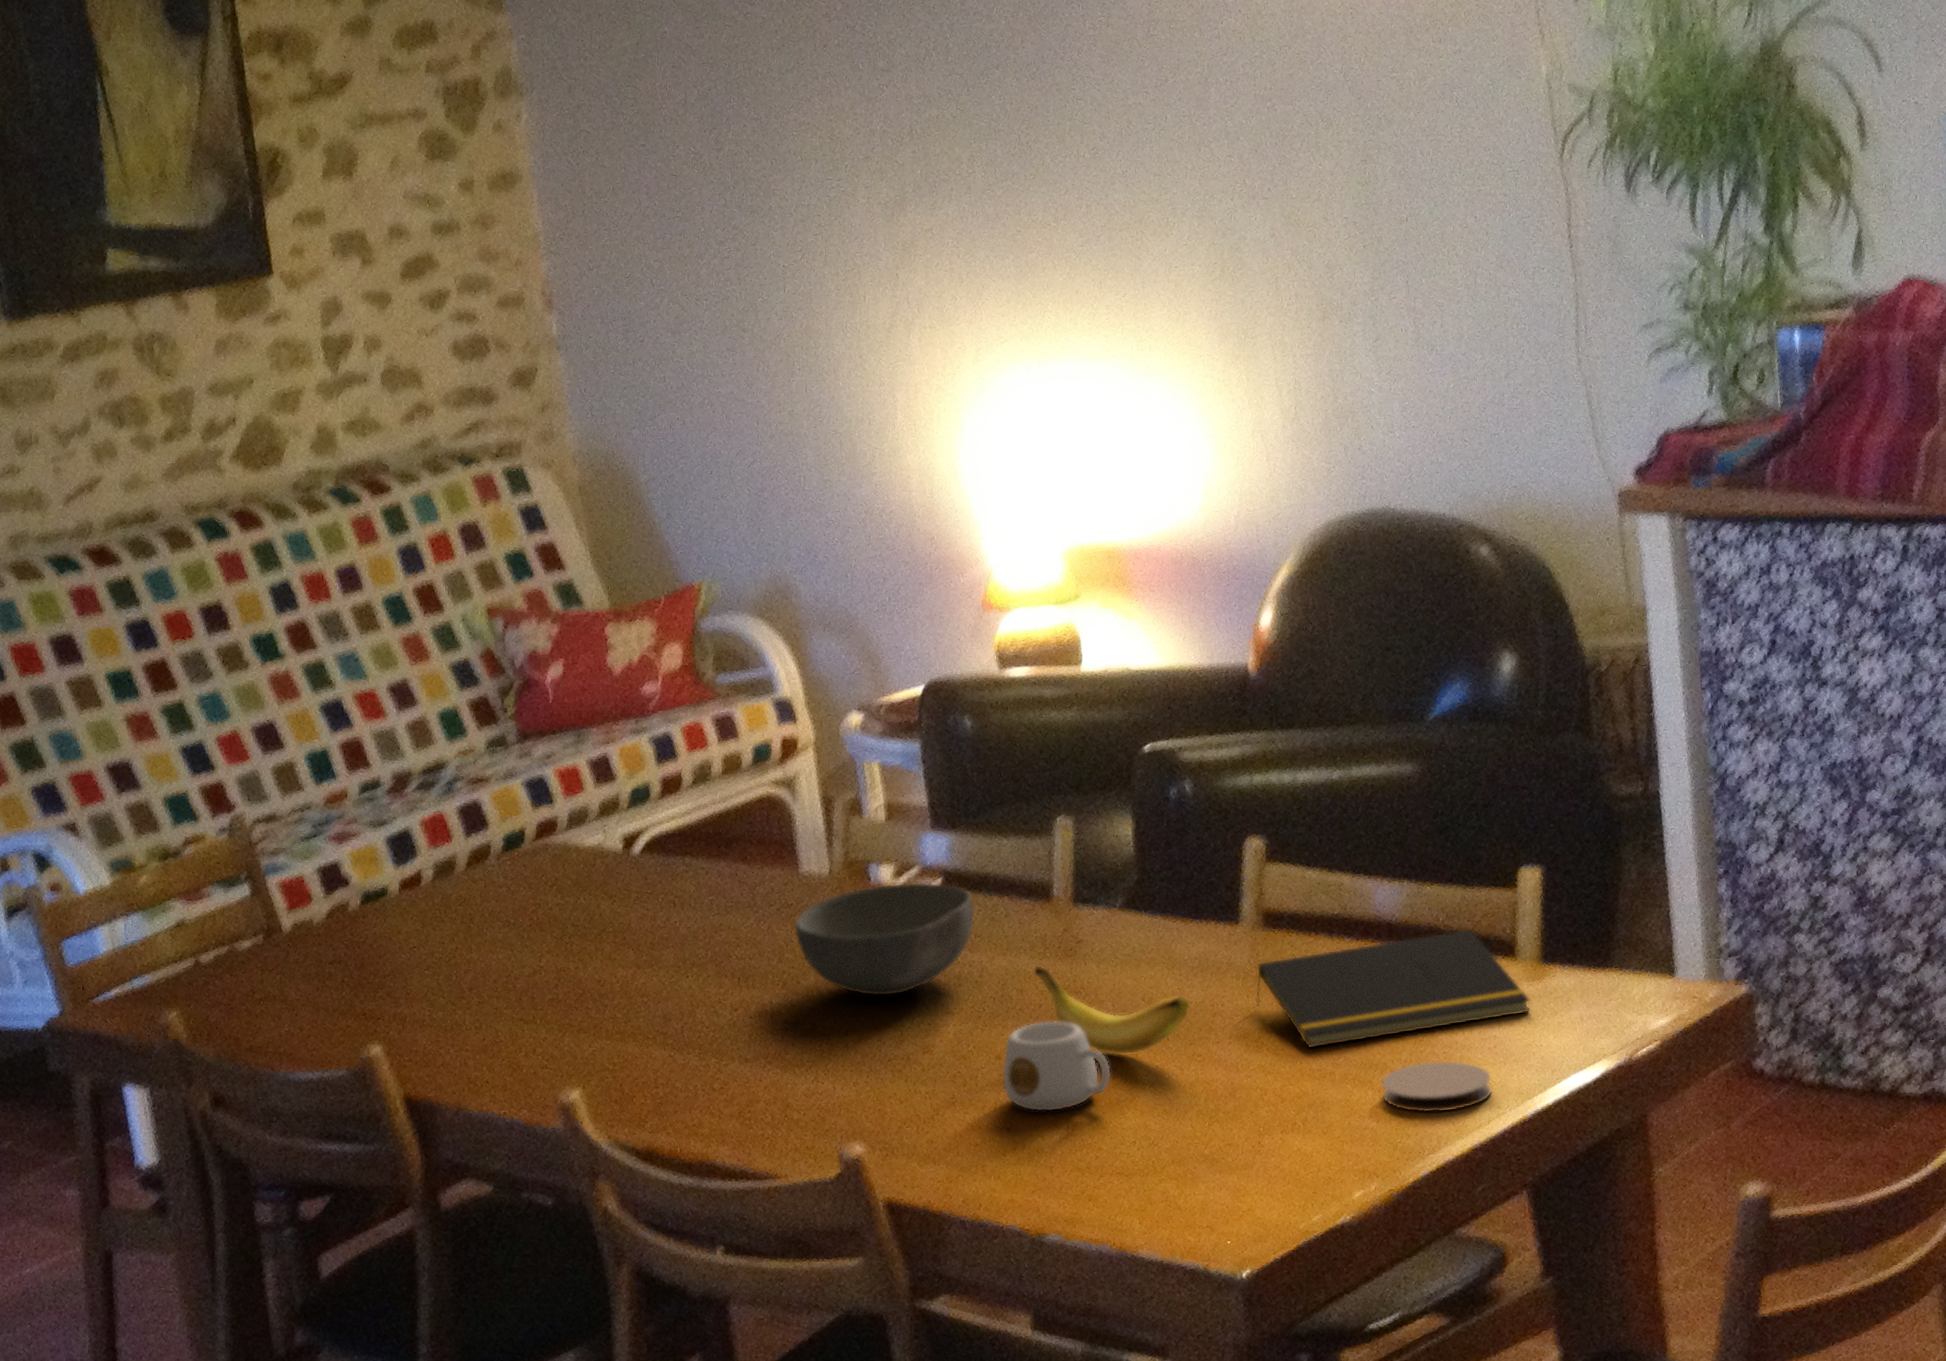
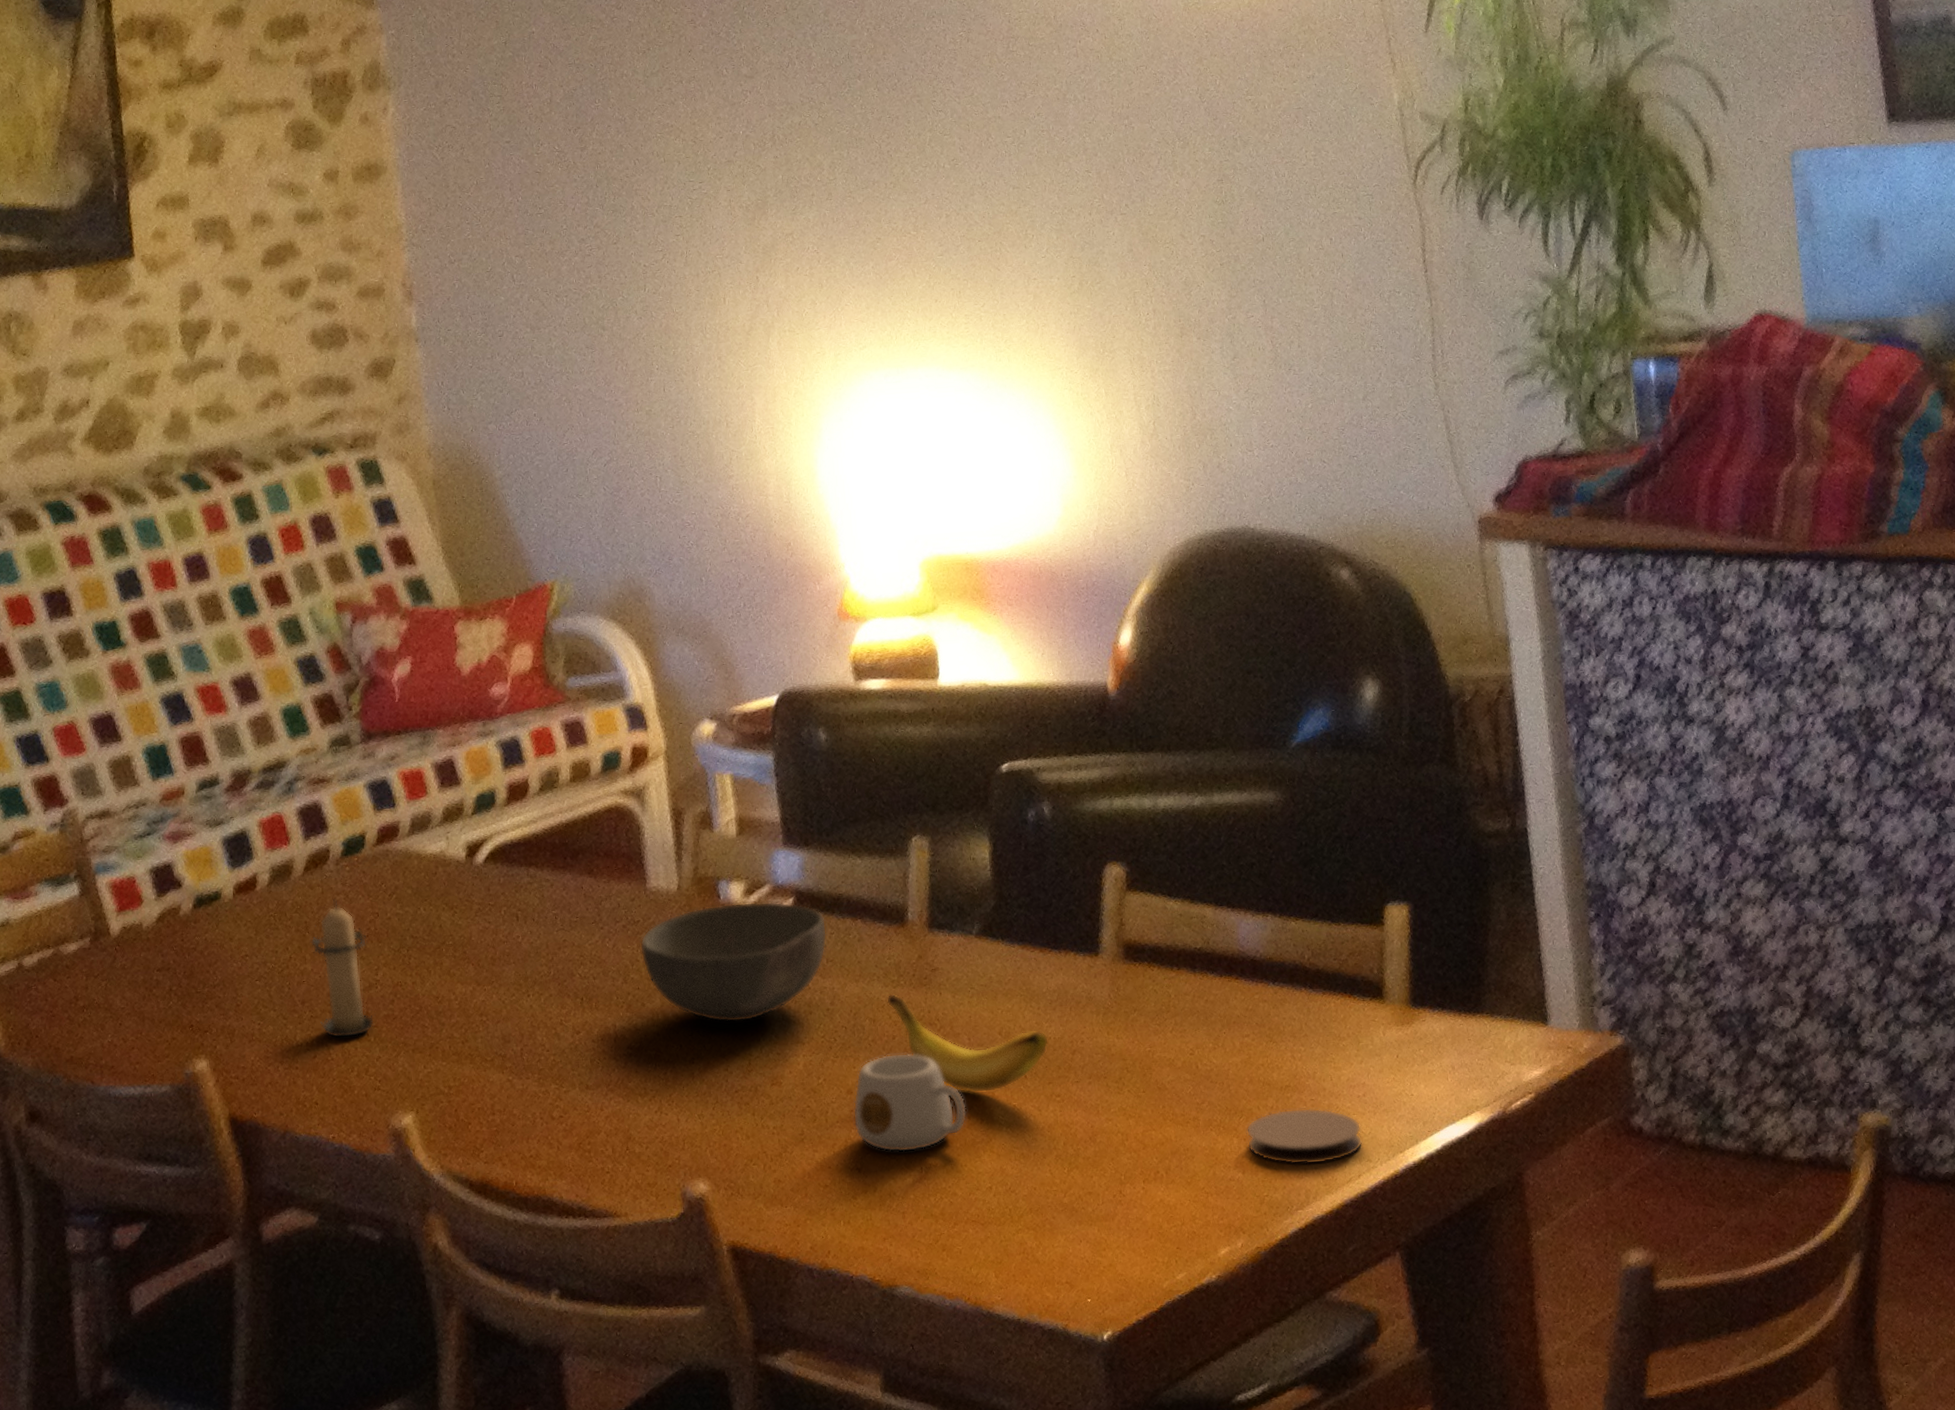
candle: none [475,891,541,1022] -> present [311,898,375,1039]
notepad: present [1256,928,1532,1049] -> none [1116,967,1401,1092]

